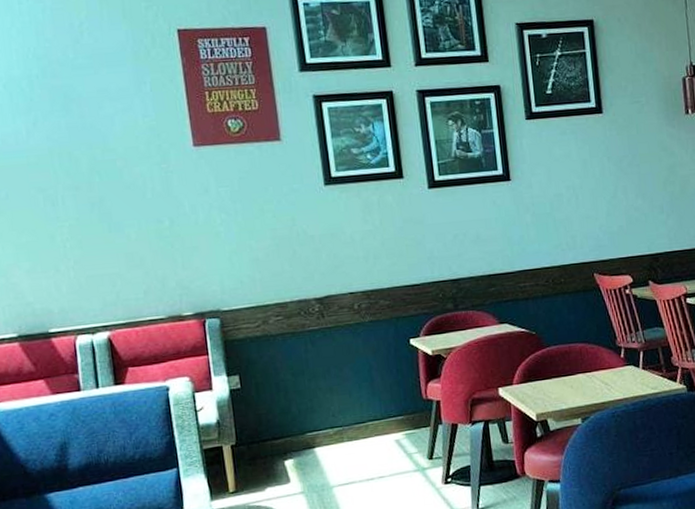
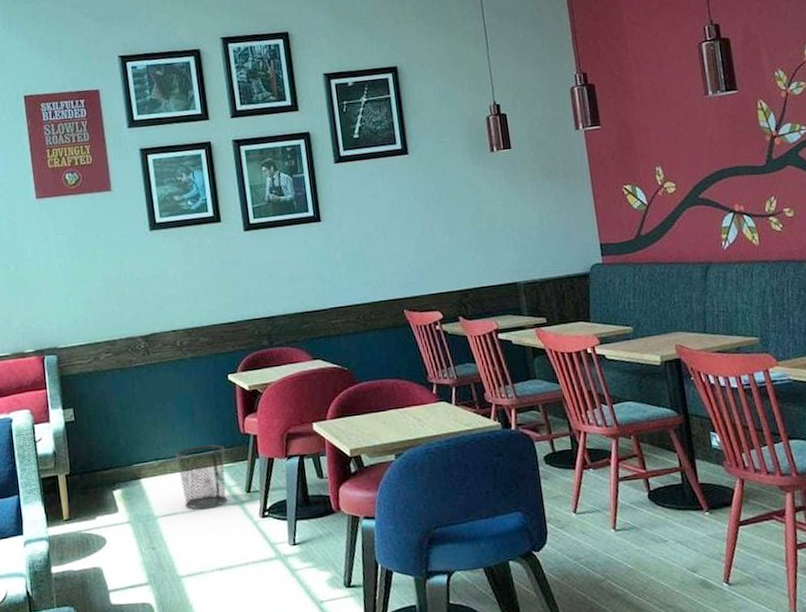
waste bin: none [352,411,408,478] -> present [175,444,227,510]

